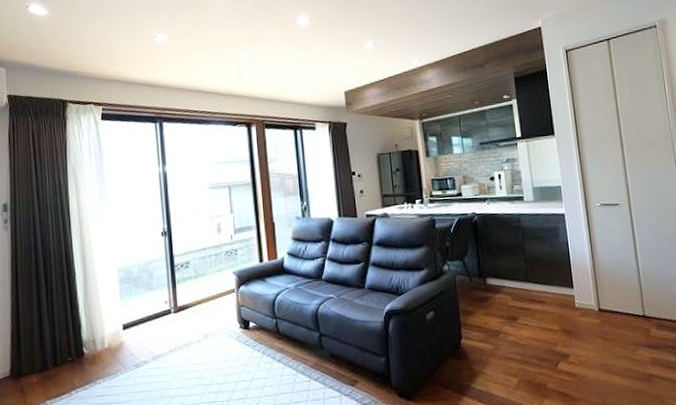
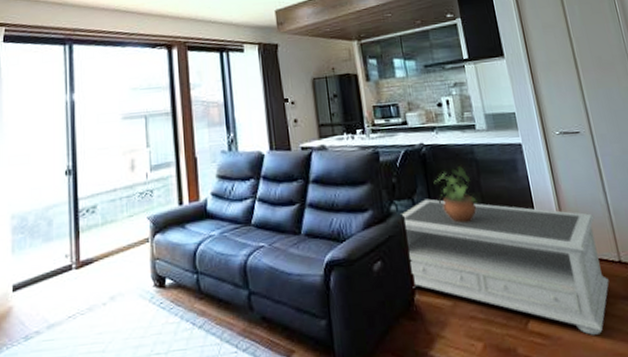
coffee table: none [453,260,633,375] -> present [401,199,609,335]
potted plant: none [483,232,521,281] -> present [433,166,478,223]

